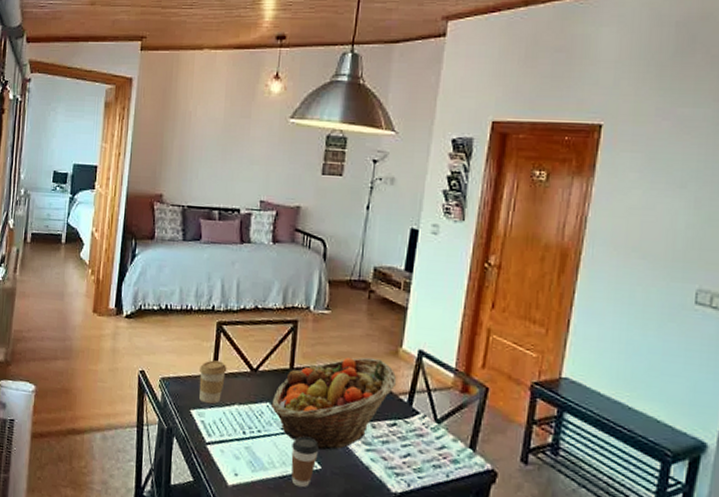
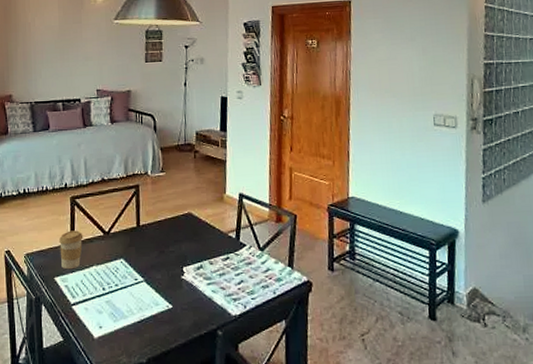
fruit basket: present [271,357,397,450] -> none [124,206,225,292]
coffee cup: present [291,436,320,488] -> none [146,282,169,327]

